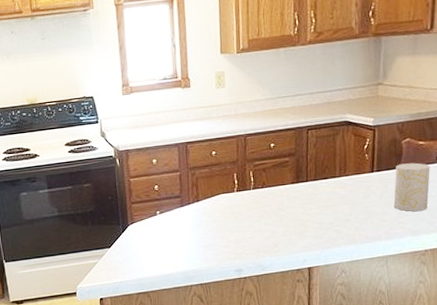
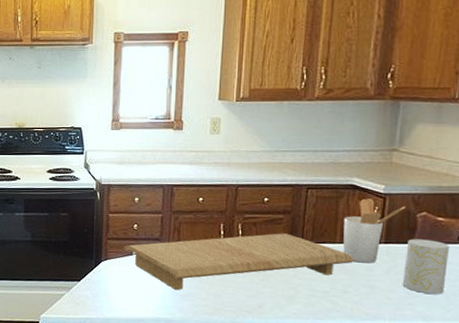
cutting board: none [148,174,353,243] -> present [124,233,355,291]
utensil holder: none [341,132,392,192] -> present [343,198,406,263]

